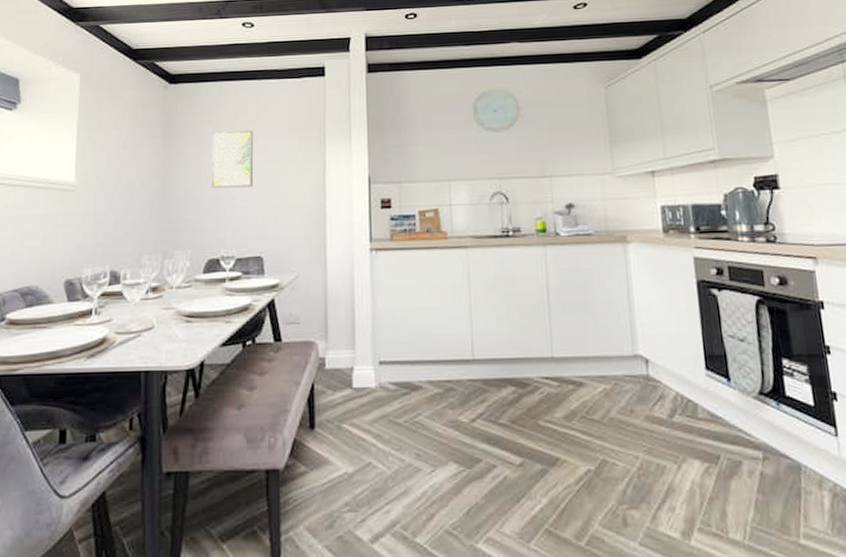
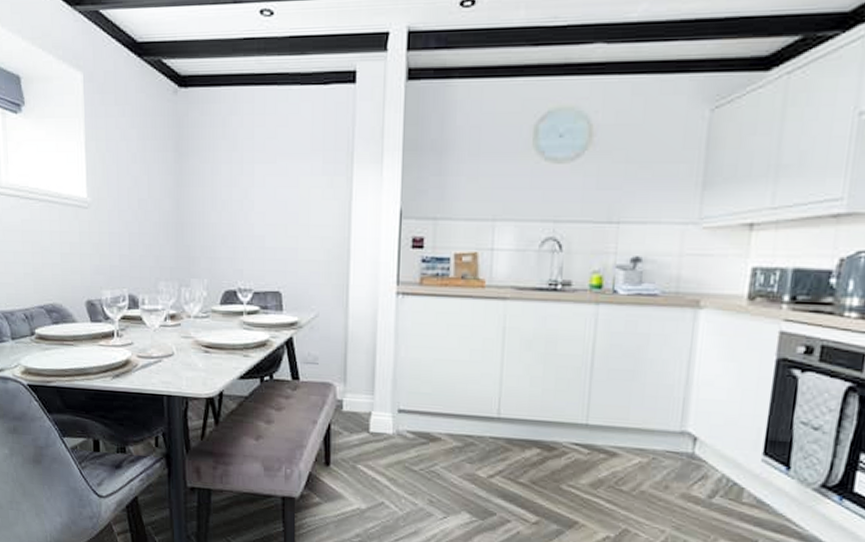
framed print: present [211,130,254,189] -> none [227,147,273,215]

